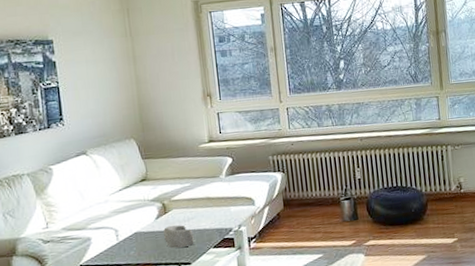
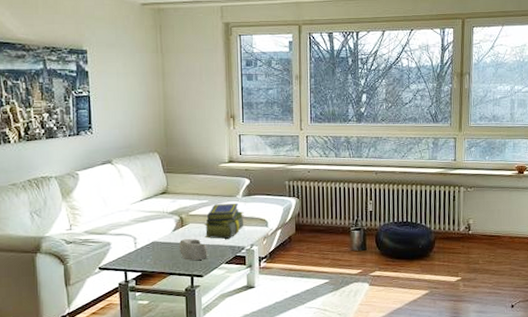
stack of books: none [188,184,229,223] -> present [204,204,244,239]

